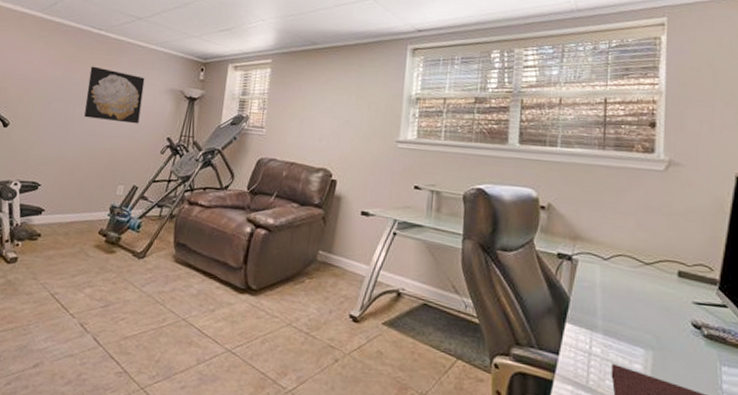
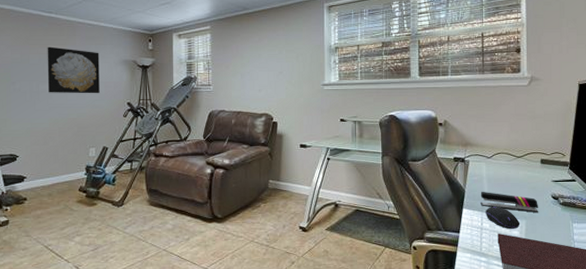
stapler: none [590,302,673,345] -> present [480,191,539,213]
computer mouse: none [596,326,645,362] -> present [486,207,520,229]

